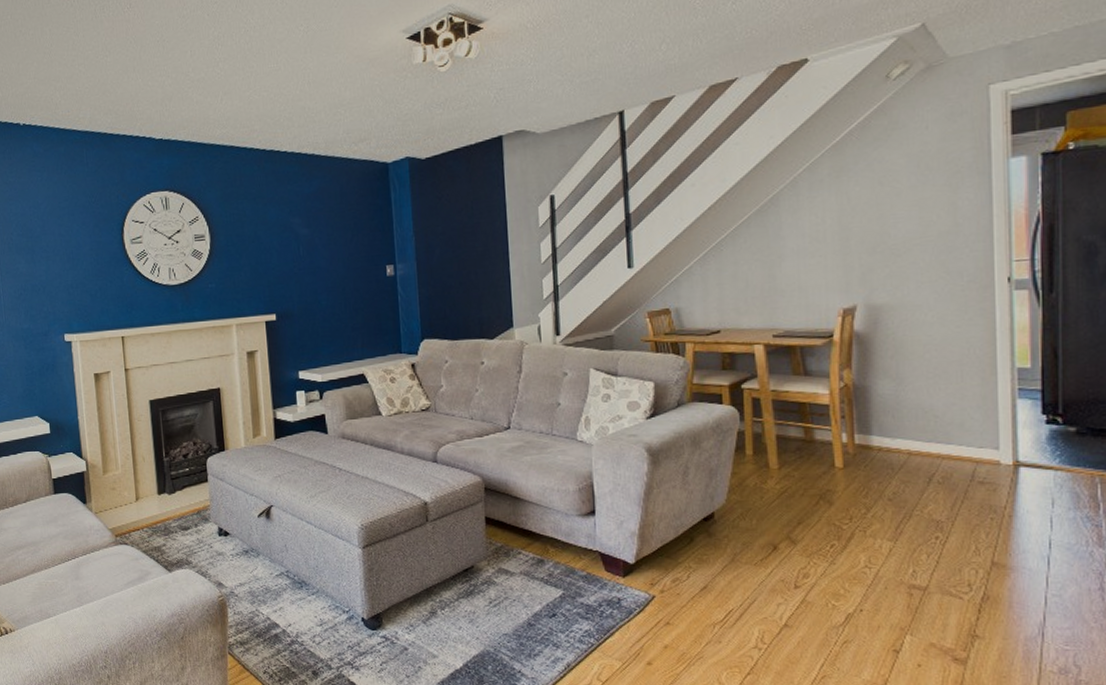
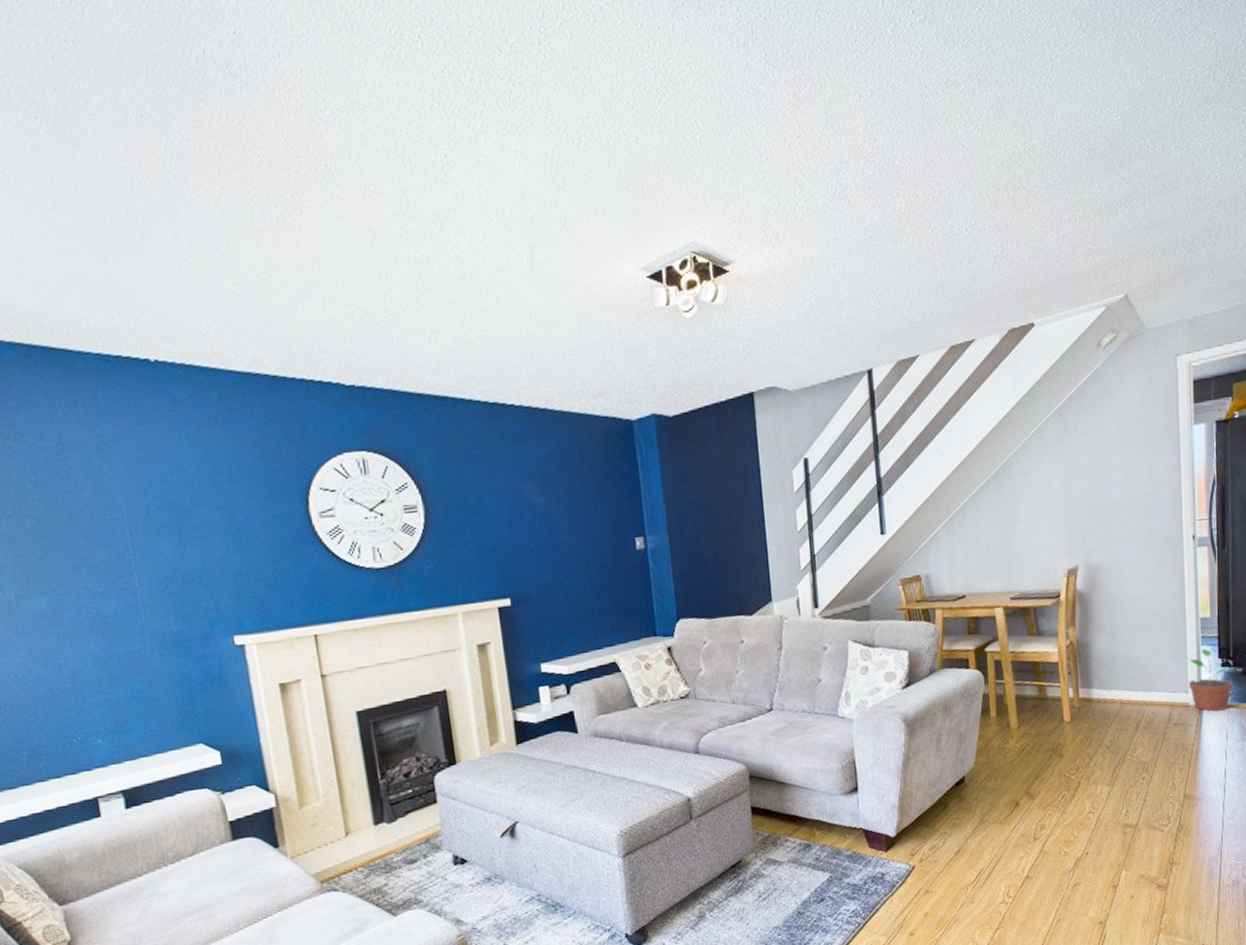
potted plant: none [999,402,1062,473] -> present [1188,648,1233,712]

